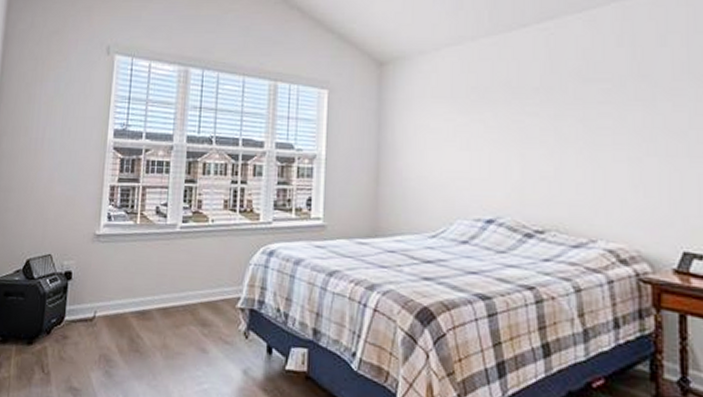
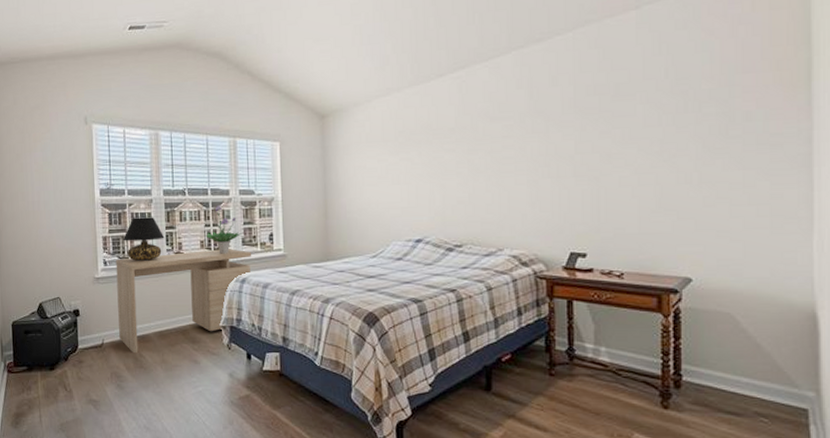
desk: none [115,211,285,333] -> present [116,249,252,354]
table lamp: none [133,166,183,219] -> present [123,217,165,261]
potted plant: none [231,159,274,218] -> present [206,206,241,254]

